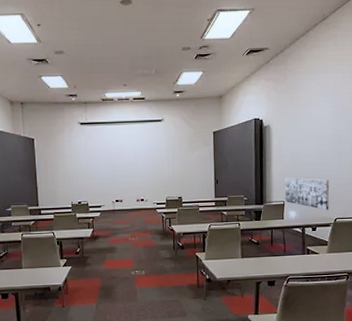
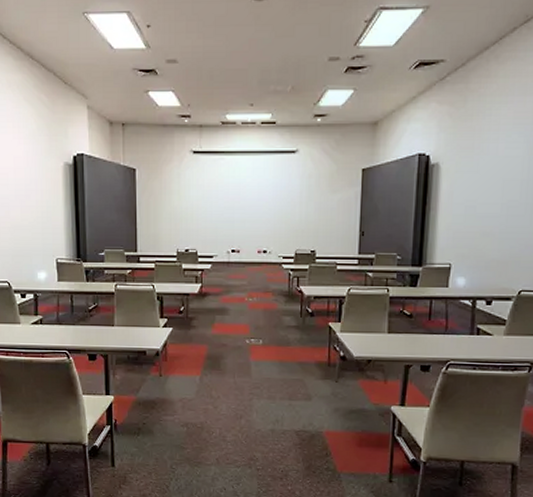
wall art: present [285,177,329,210] -> none [452,233,515,279]

